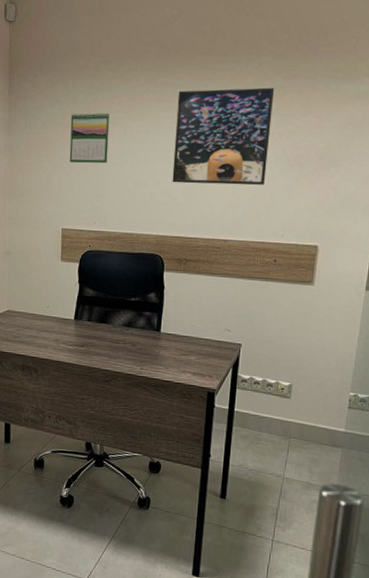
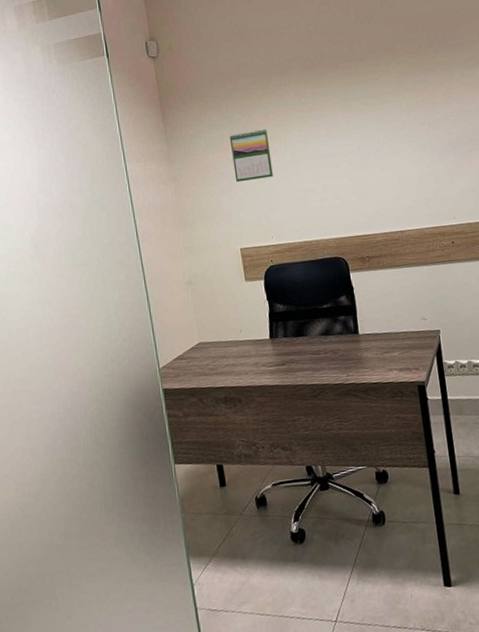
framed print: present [172,87,275,185] -> none [328,83,427,185]

